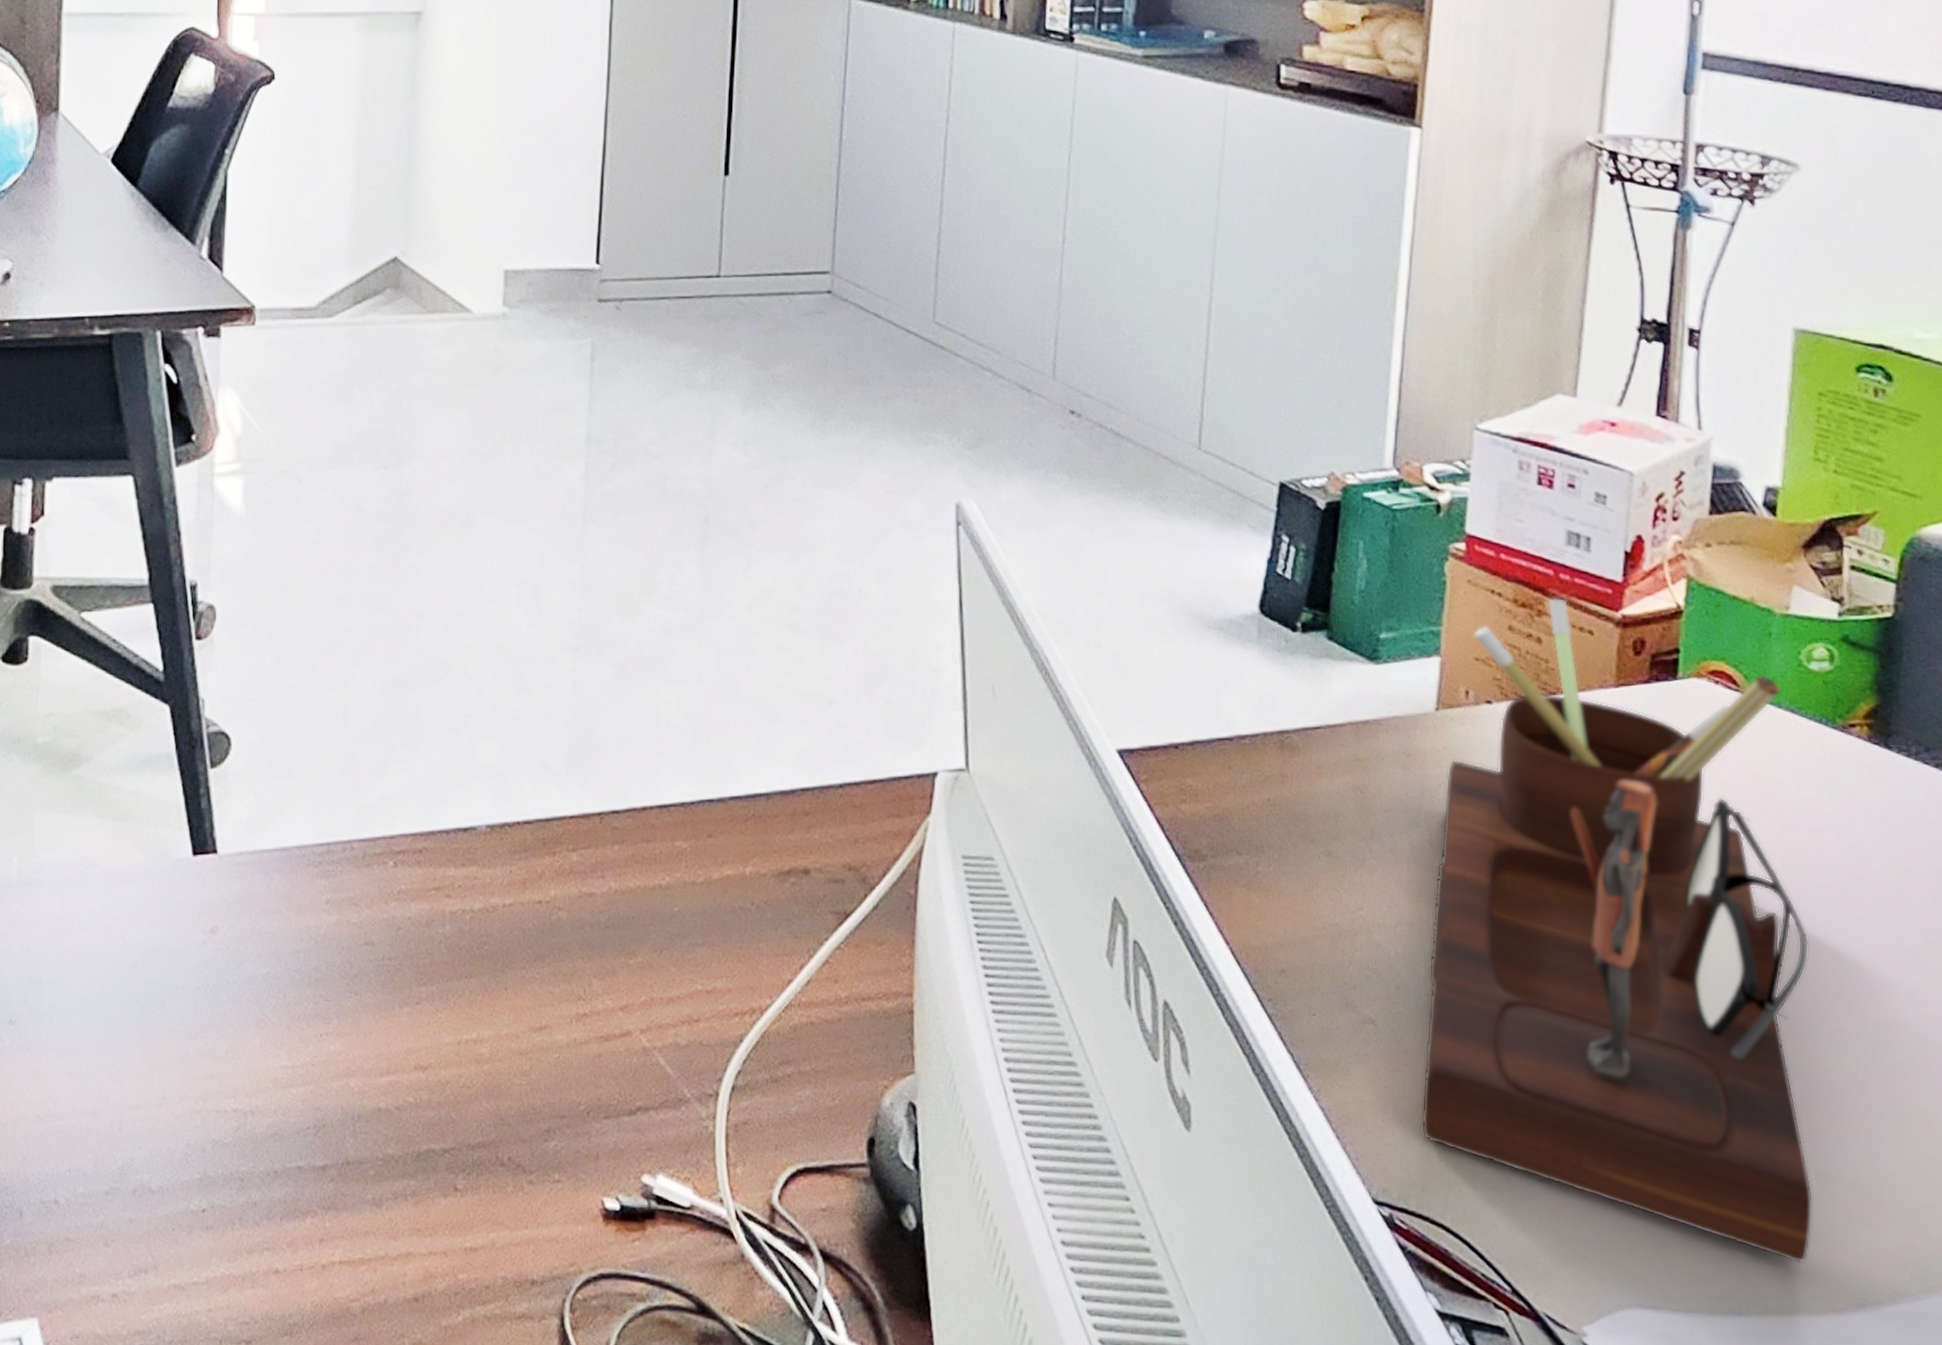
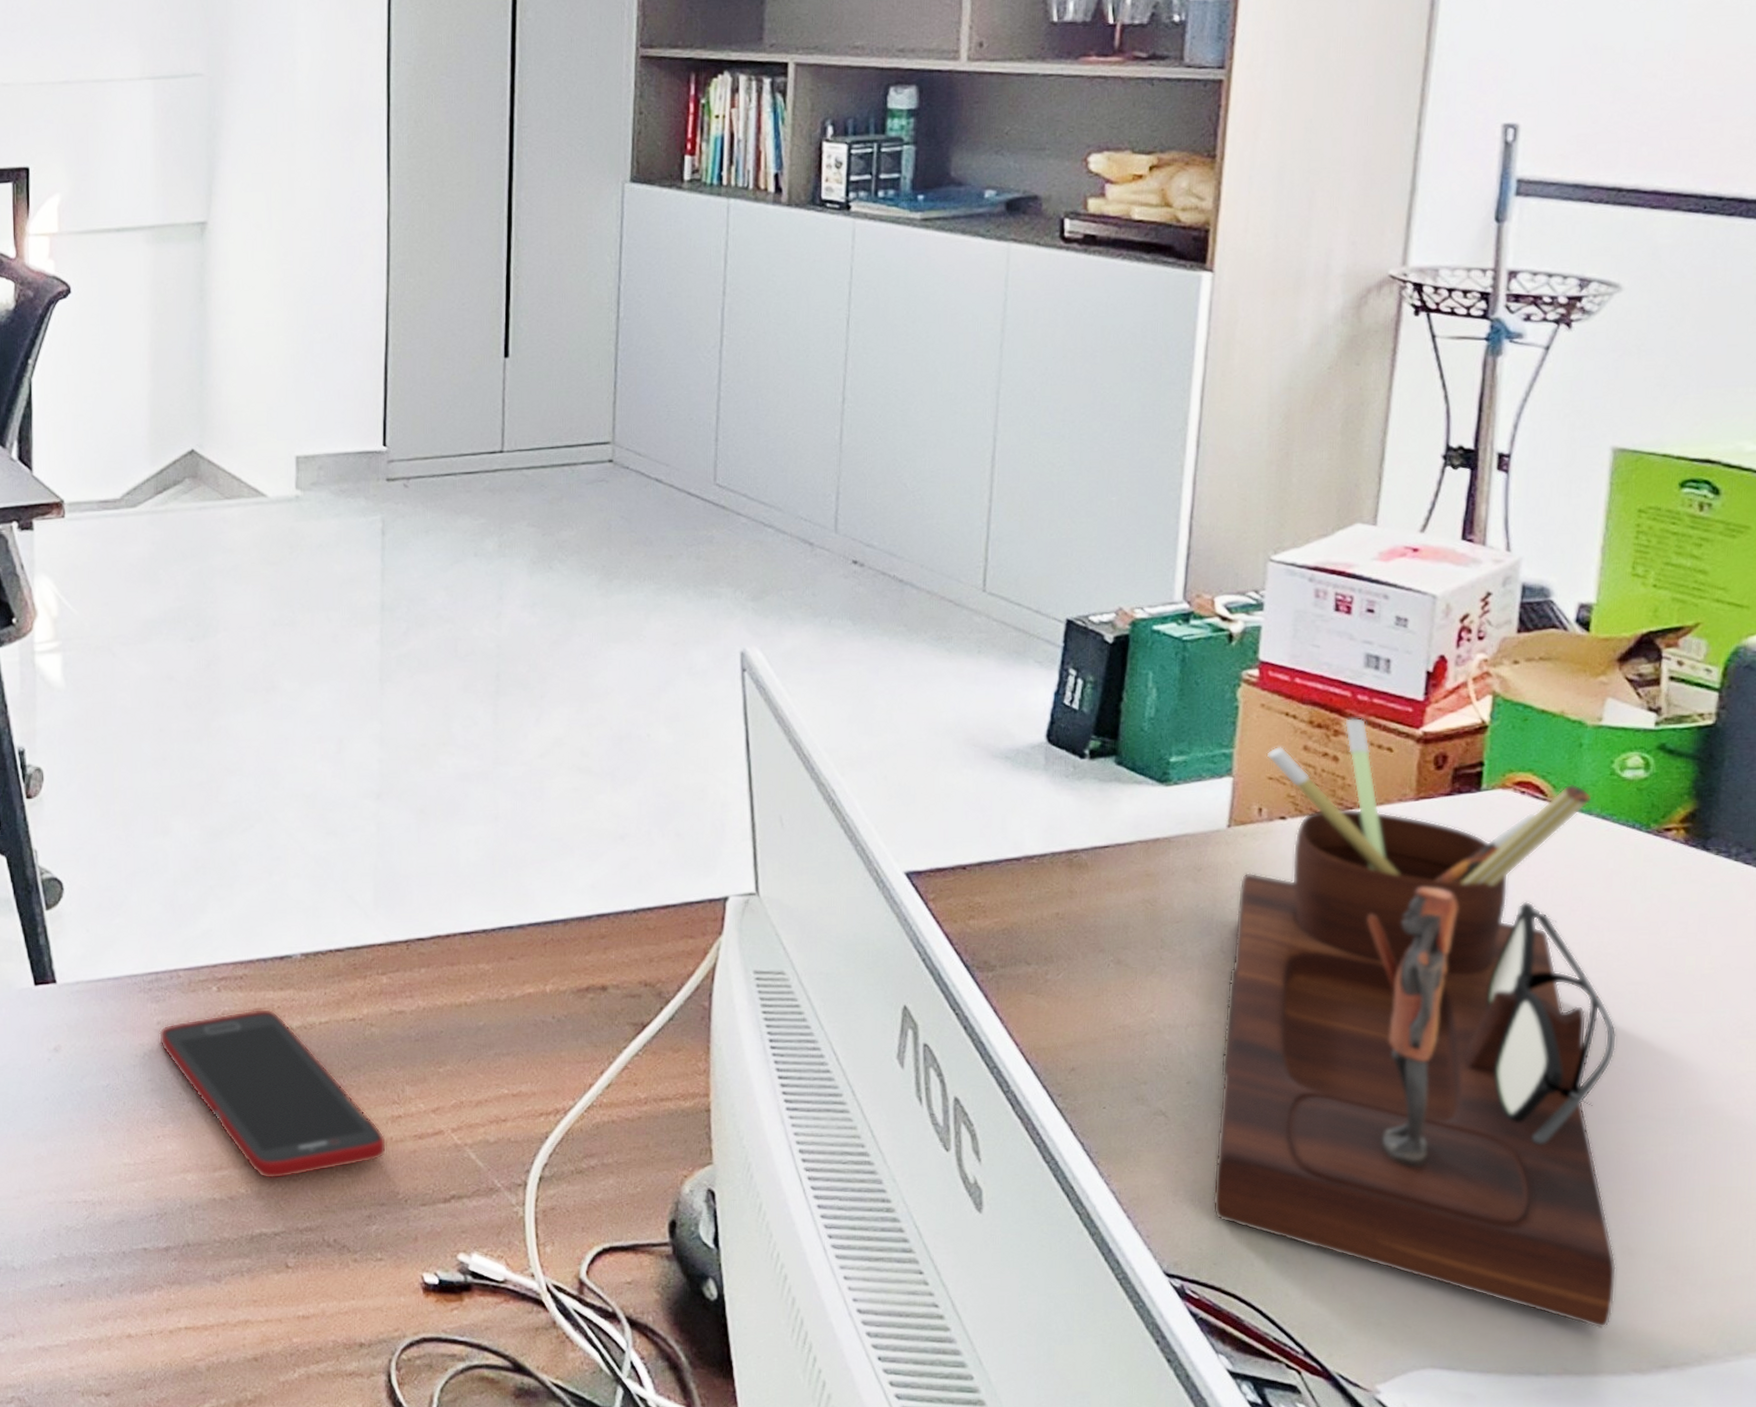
cell phone: none [326,887,570,1086] -> present [158,1008,387,1179]

